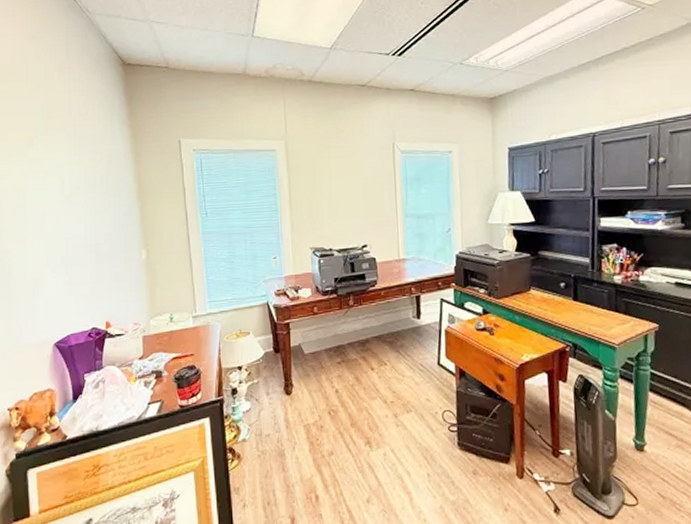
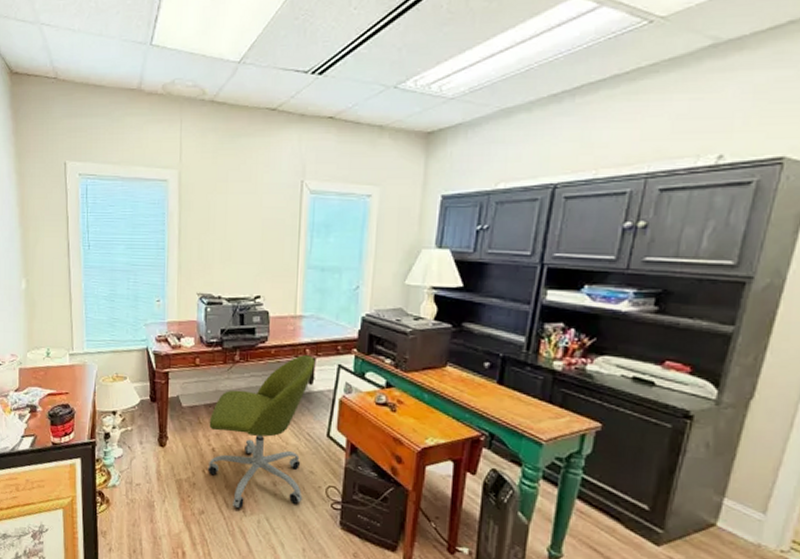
office chair: none [330,293,422,445] -> present [207,355,314,509]

